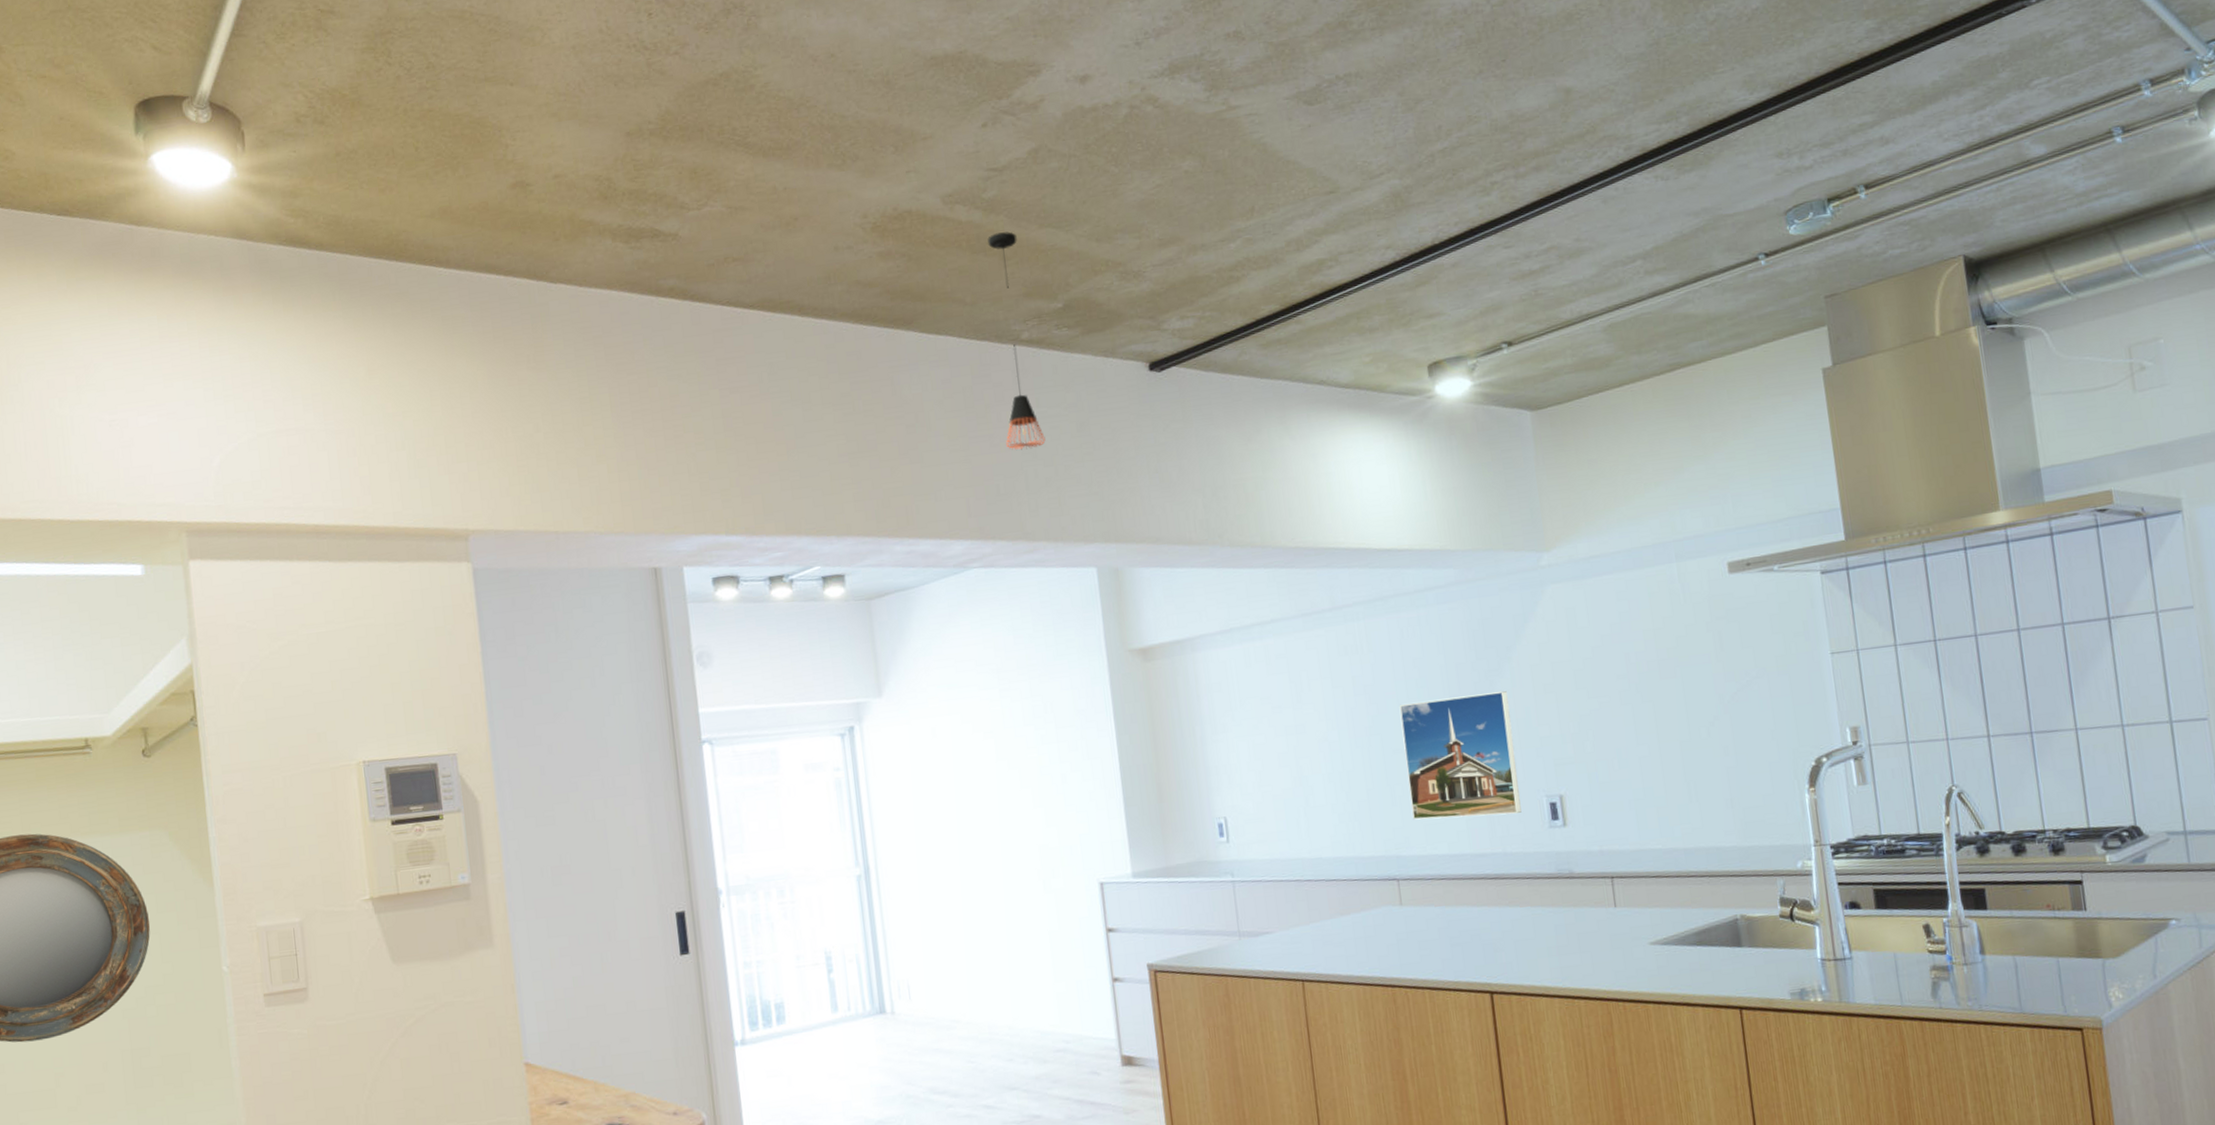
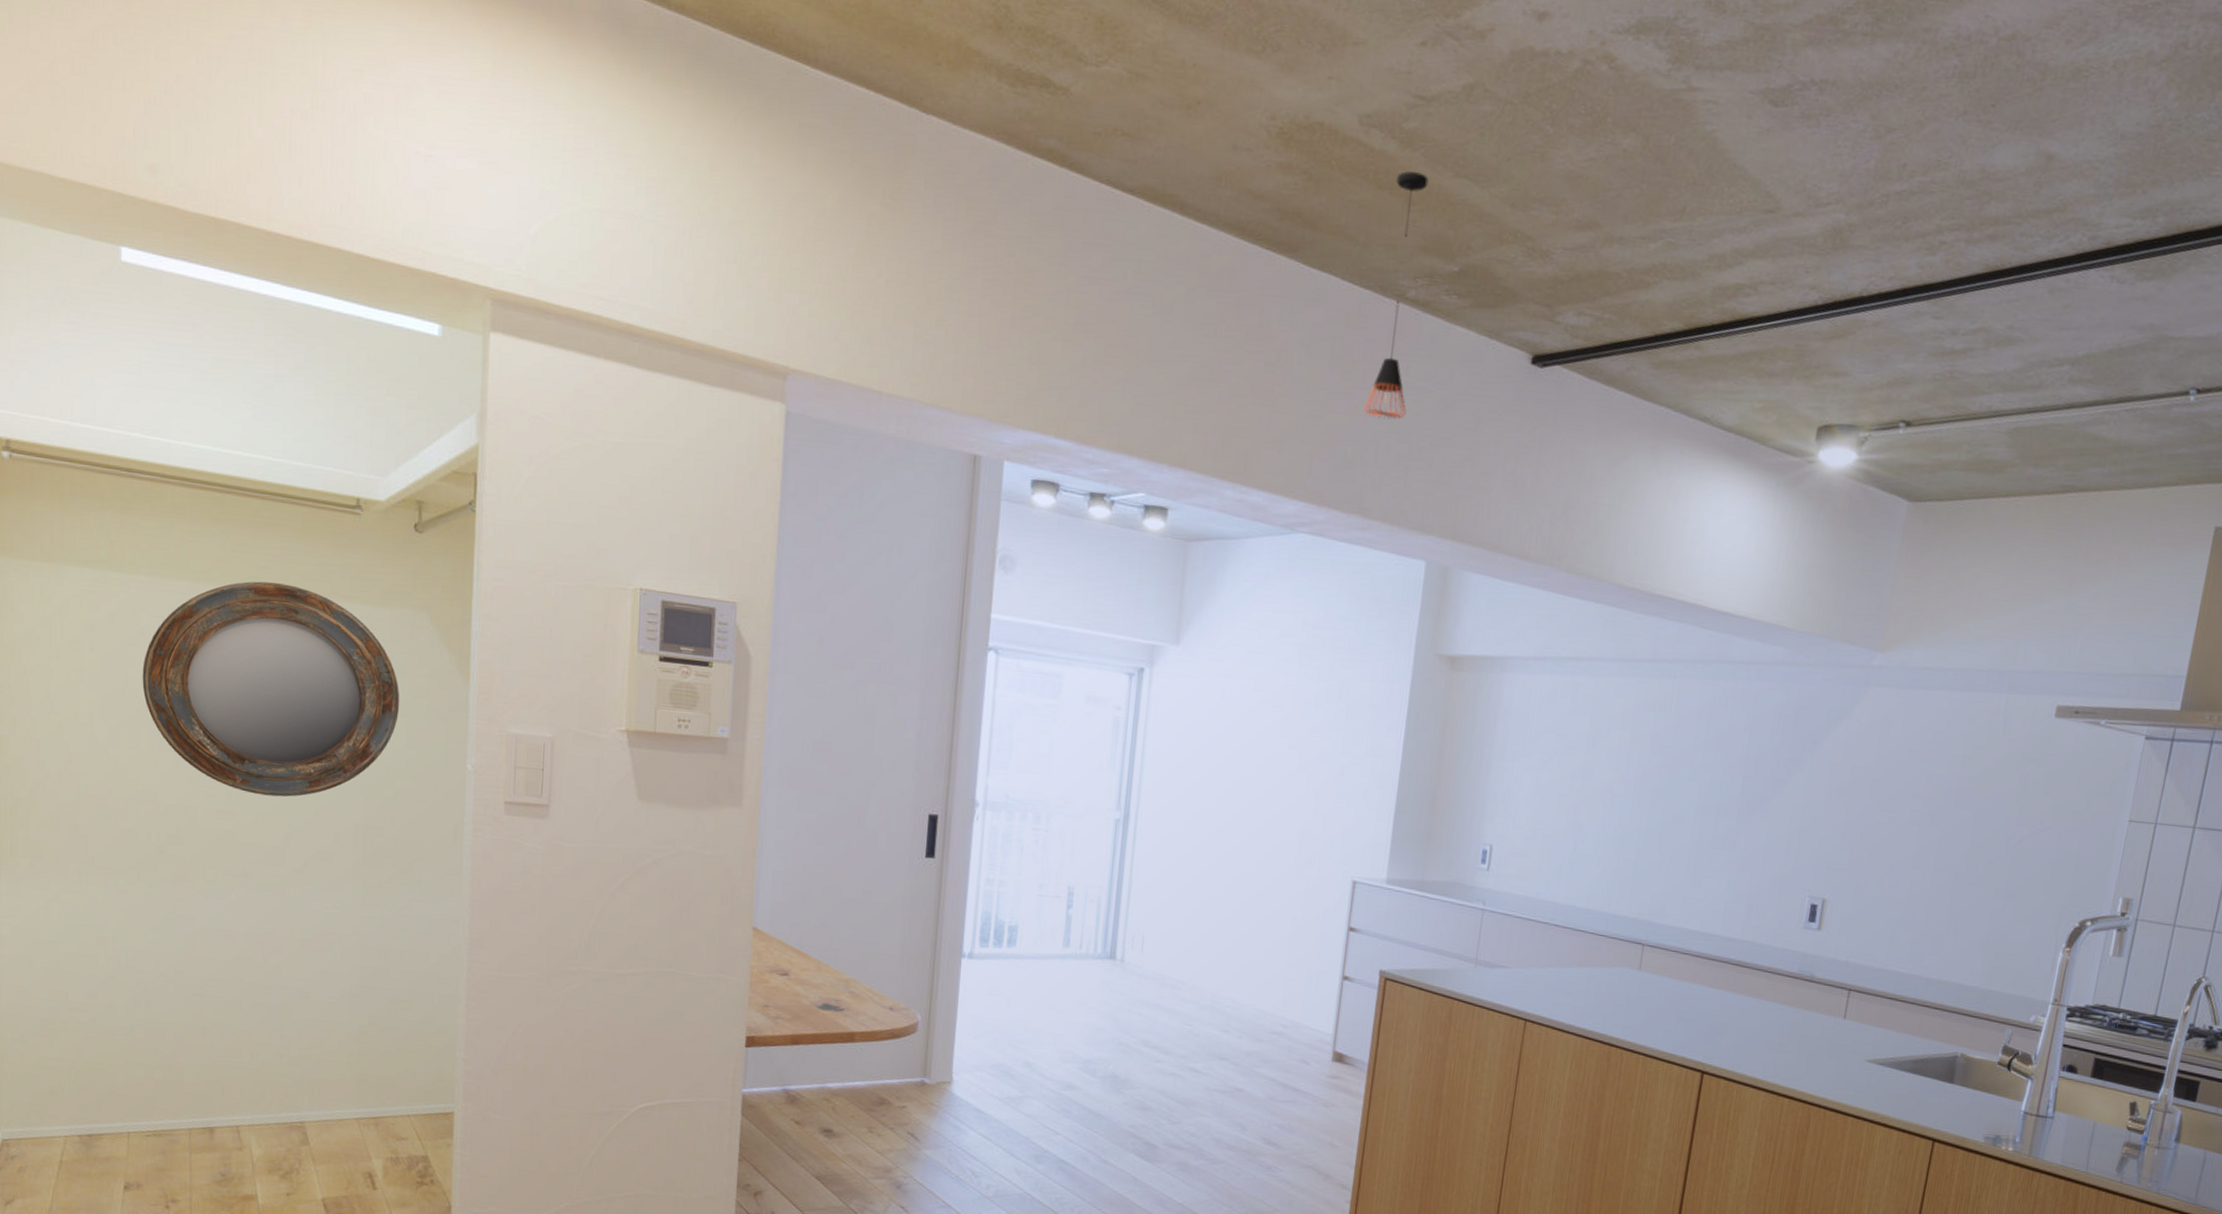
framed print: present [1399,691,1522,820] -> none [1673,773,1801,907]

